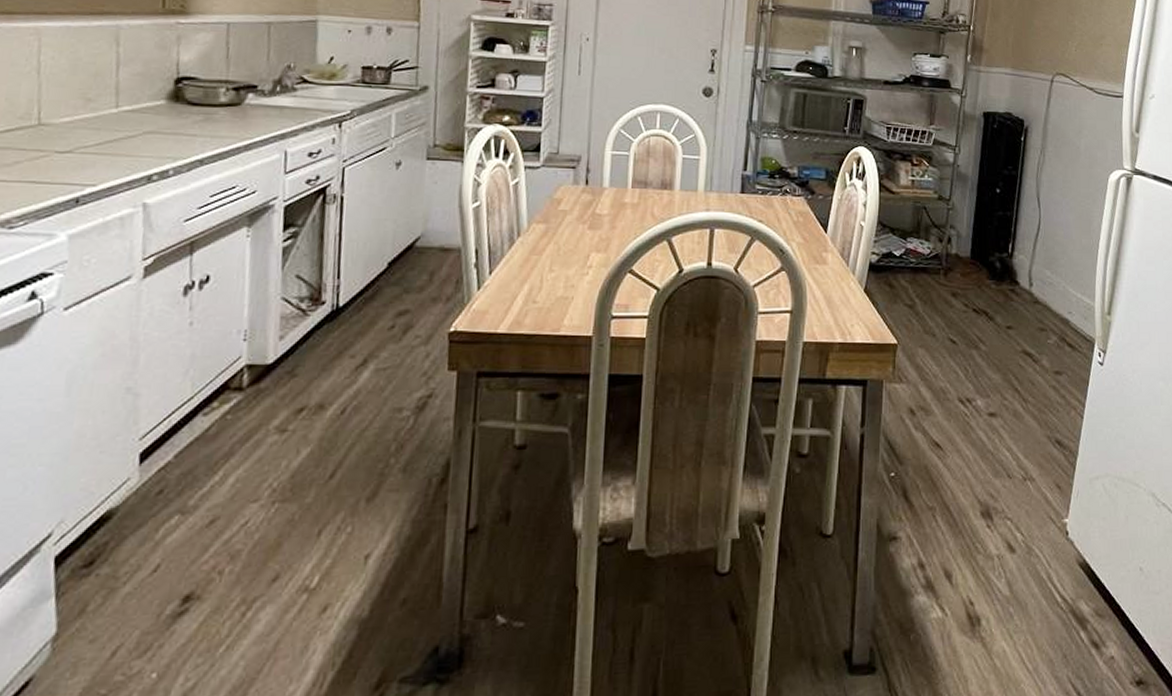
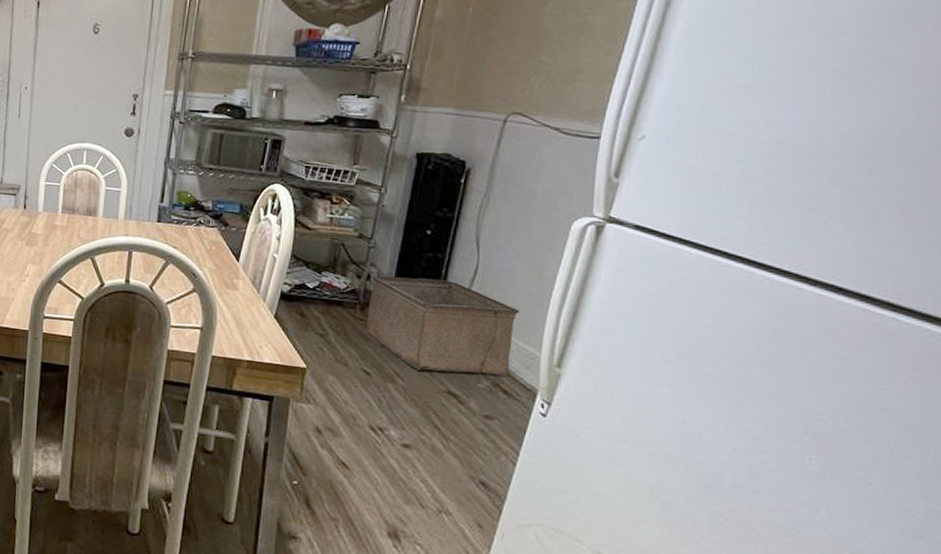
storage bin: none [950,238,1076,332] -> present [366,275,520,376]

